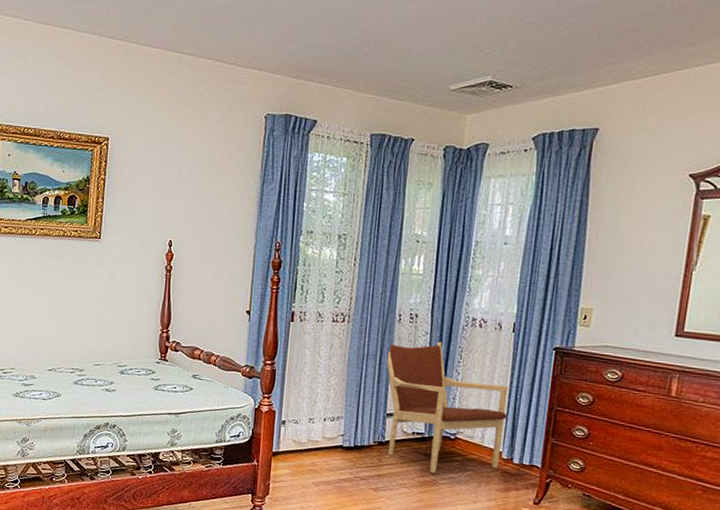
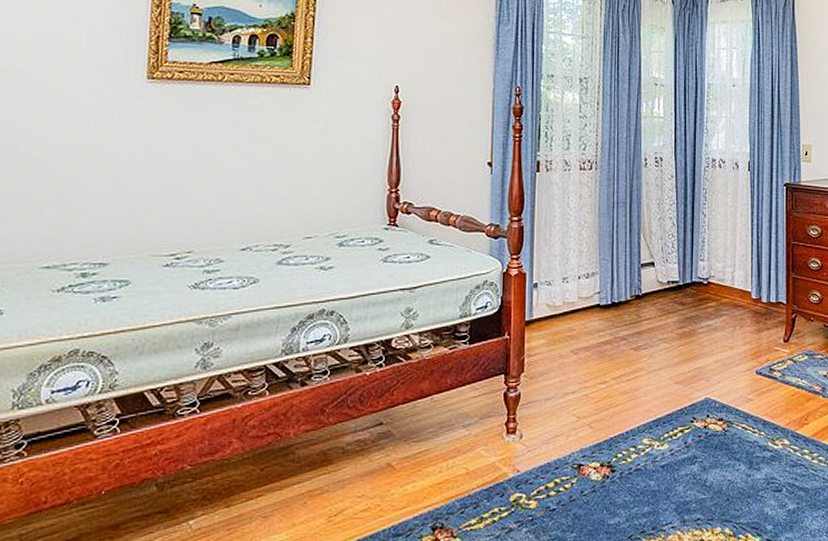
armchair: present [385,341,509,473] -> none [635,184,753,322]

